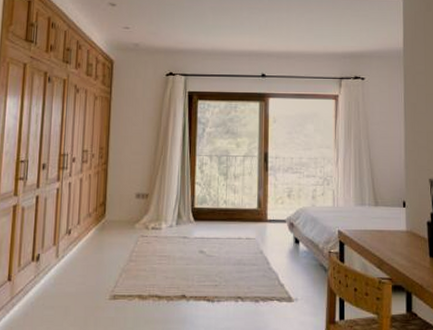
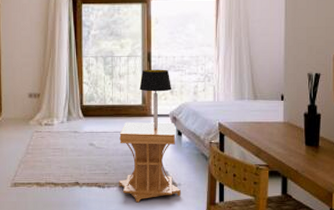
side table: none [230,227,298,320] -> present [119,121,181,203]
table lamp: none [255,170,290,236] -> present [139,69,172,129]

